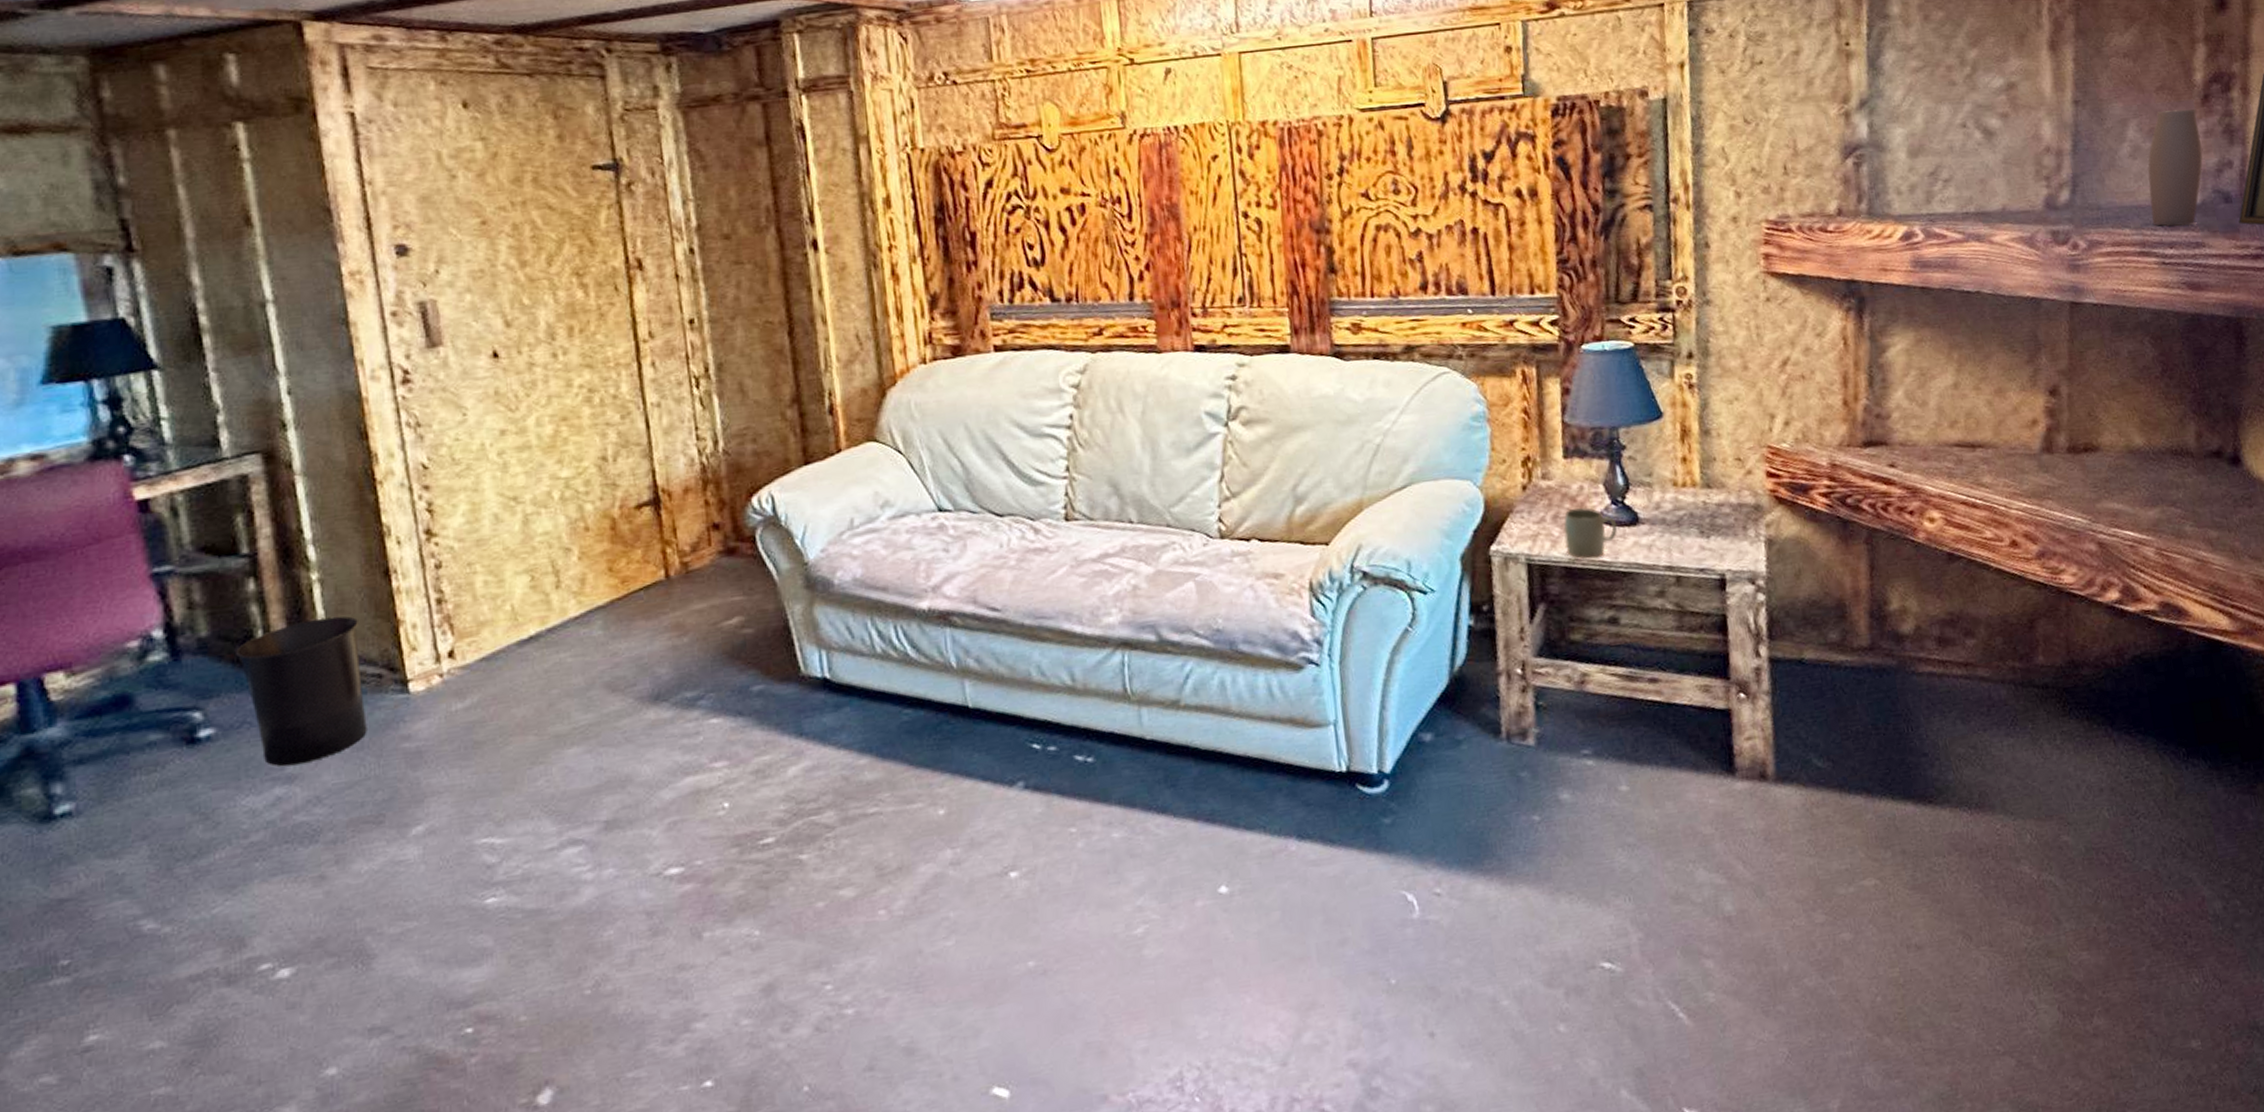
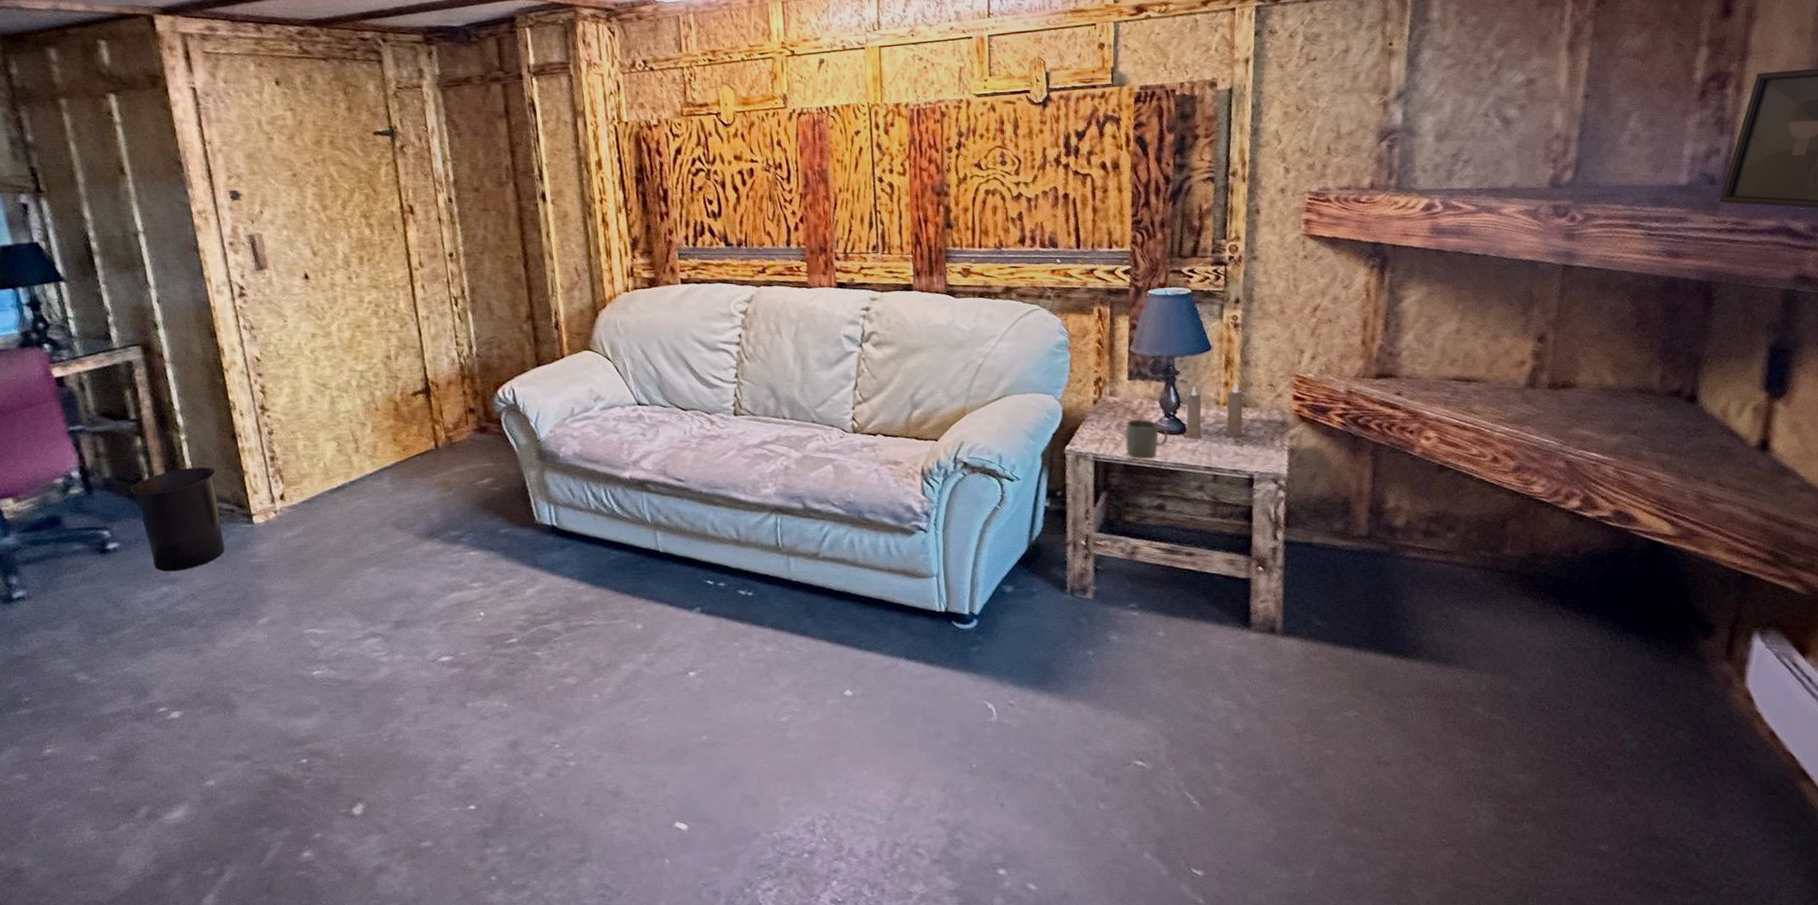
candle: none [1635,459,1710,532] -> present [1183,384,1244,440]
vase: present [2148,109,2203,226] -> none [1642,103,1694,204]

